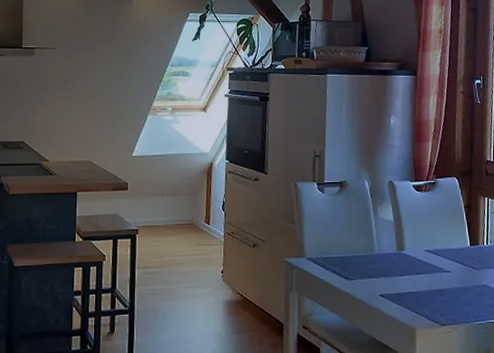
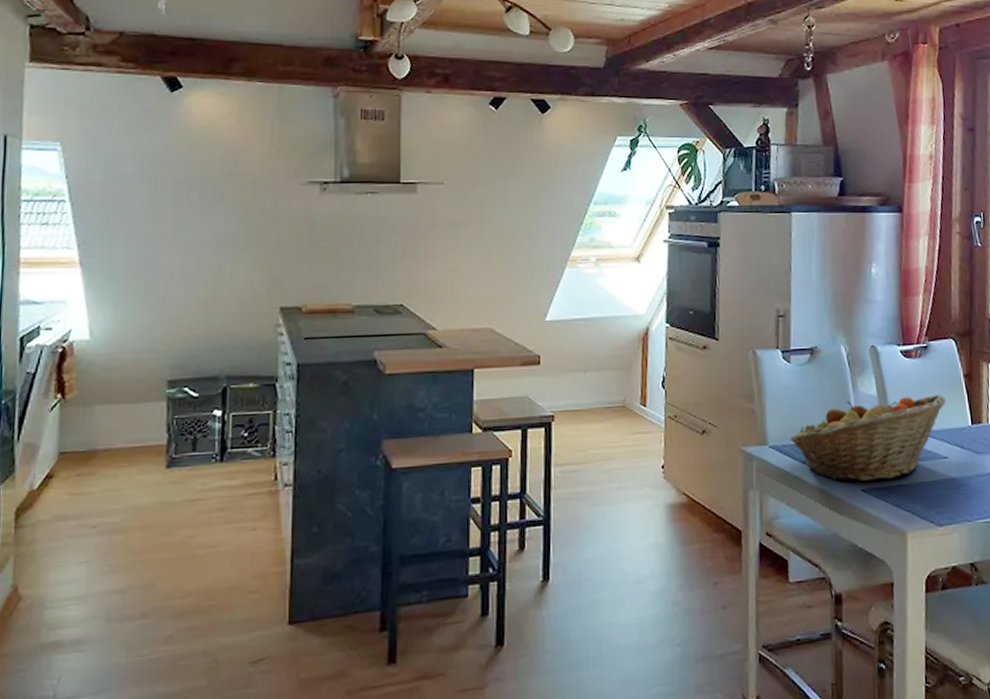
fruit basket: none [323,220,449,289] -> present [790,394,946,482]

